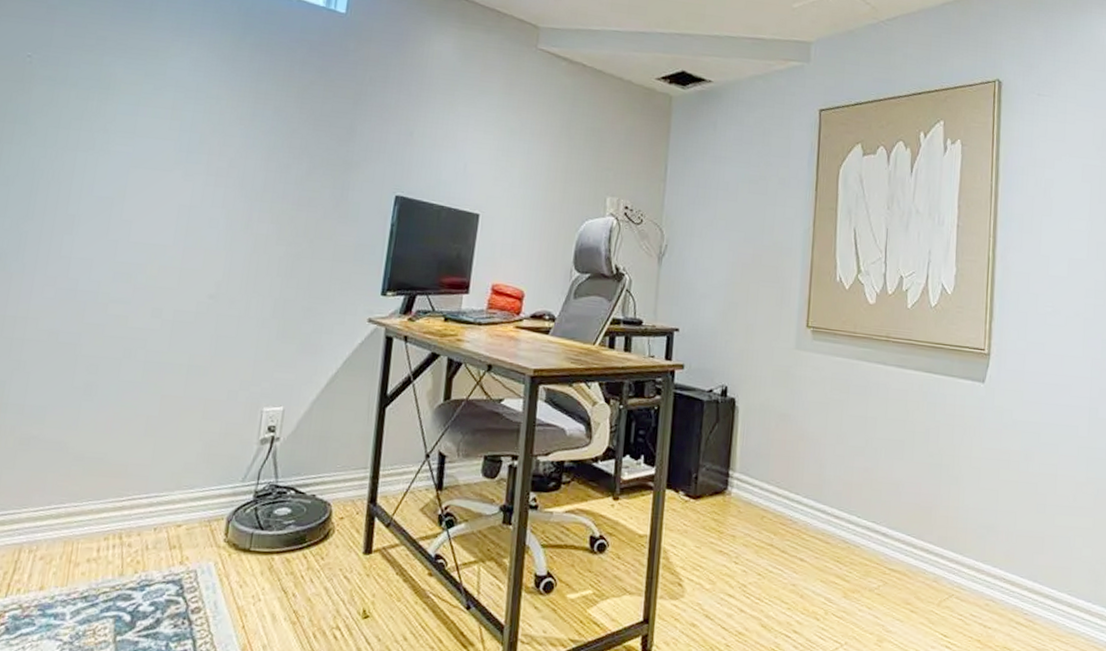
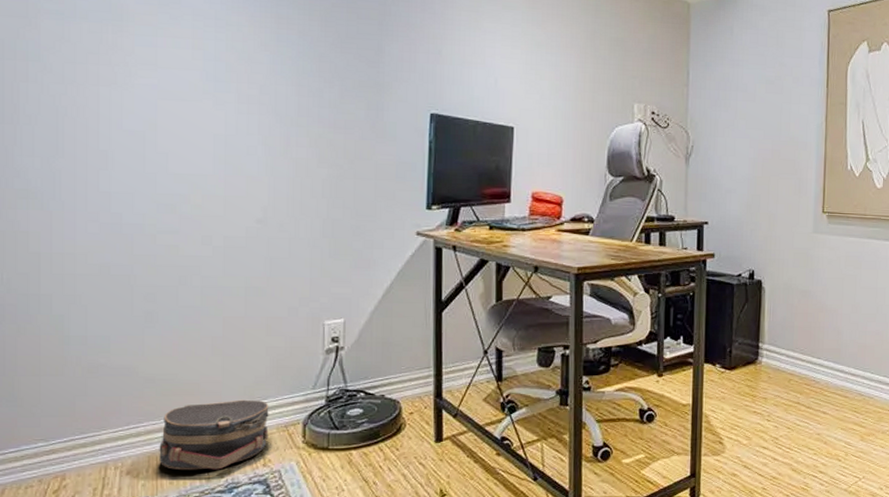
hat box: none [74,486,195,564] -> present [159,399,269,471]

